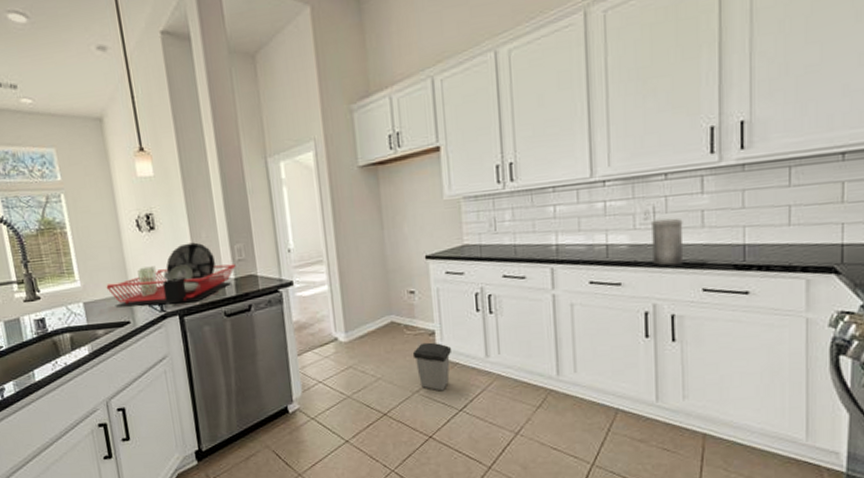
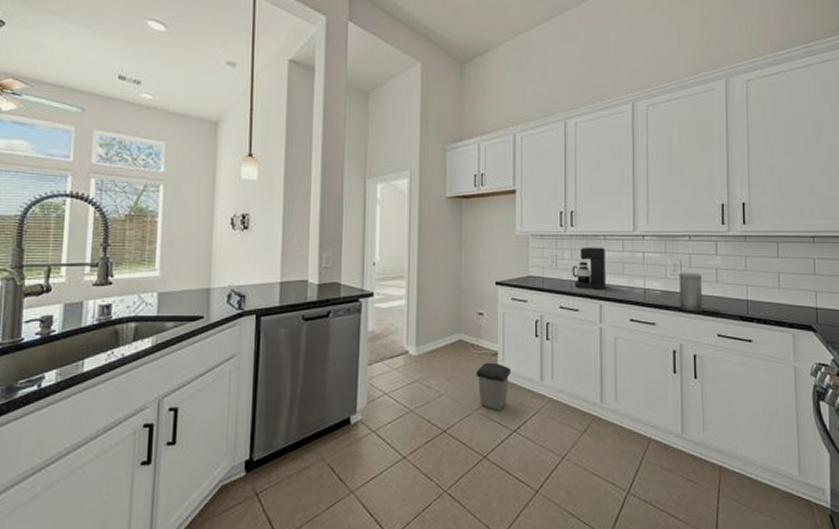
dish rack: present [106,242,236,308] -> none [186,246,321,304]
coffee maker: none [515,201,559,253] -> present [572,247,607,289]

